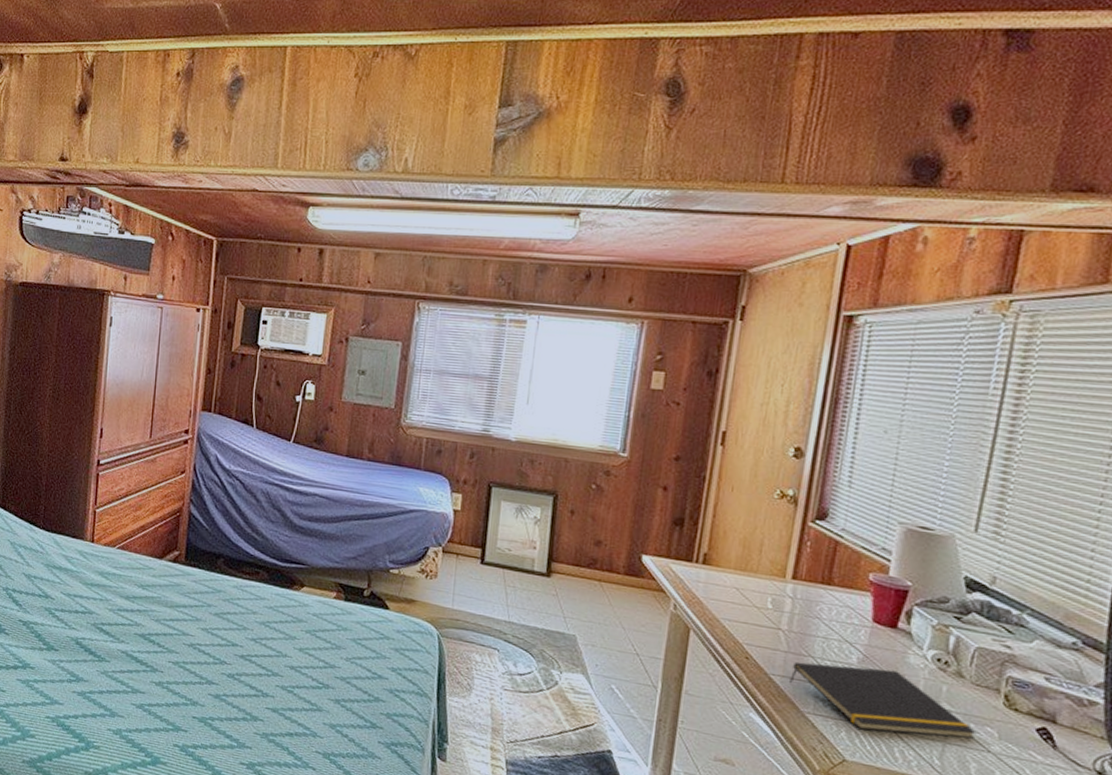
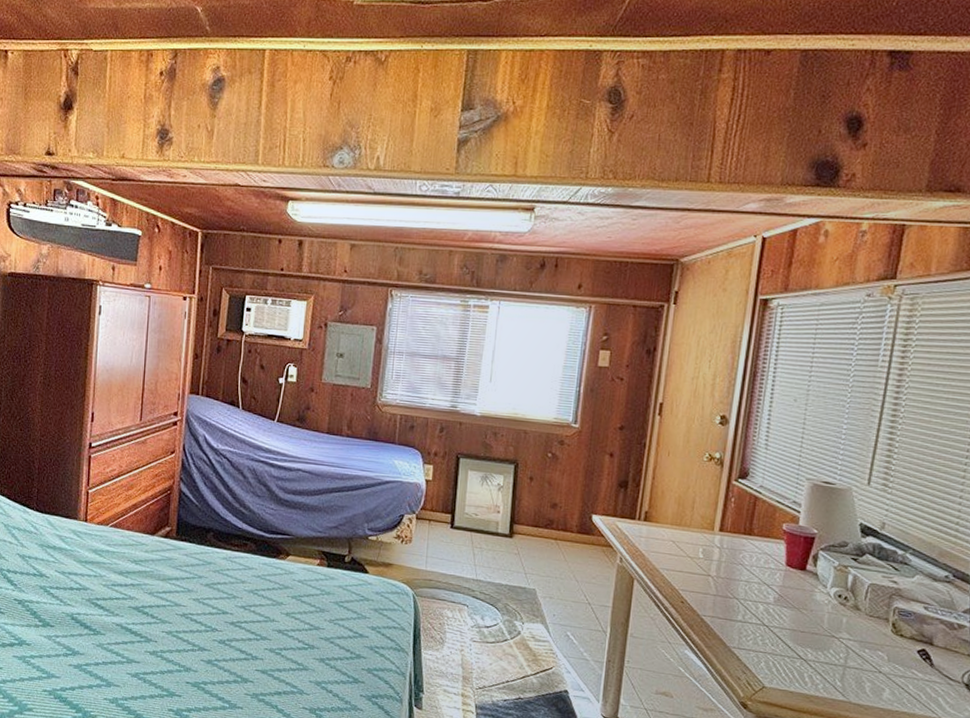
notepad: present [788,661,977,739] -> none [717,603,870,663]

